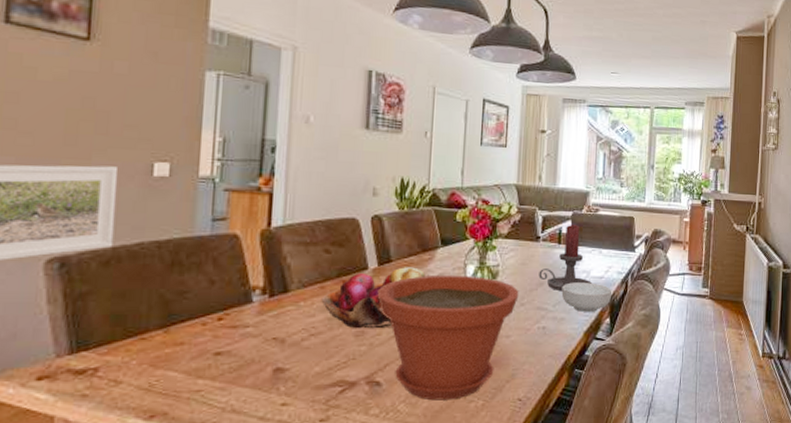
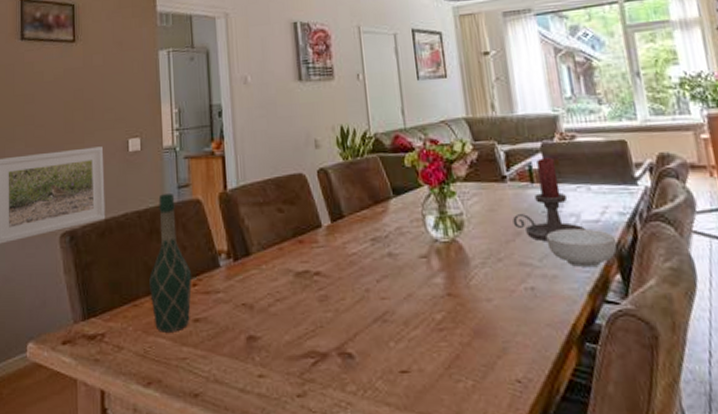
wine bottle: none [163,226,219,366] -> present [149,194,192,332]
fruit basket: present [321,267,426,329] -> none [281,222,382,293]
plant pot: present [377,274,519,401] -> none [334,227,493,378]

